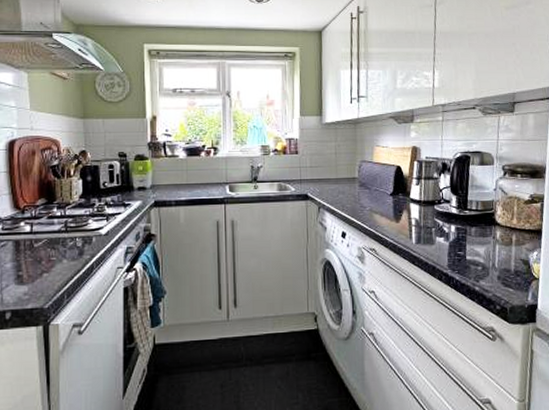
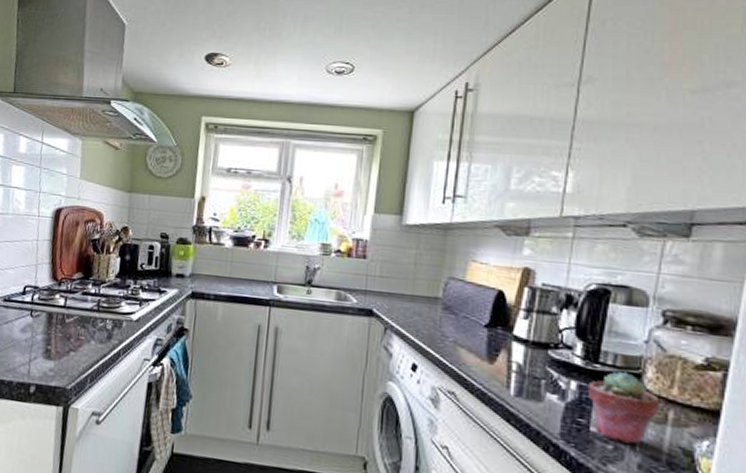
potted succulent: none [462,213,507,263] -> present [587,371,660,445]

